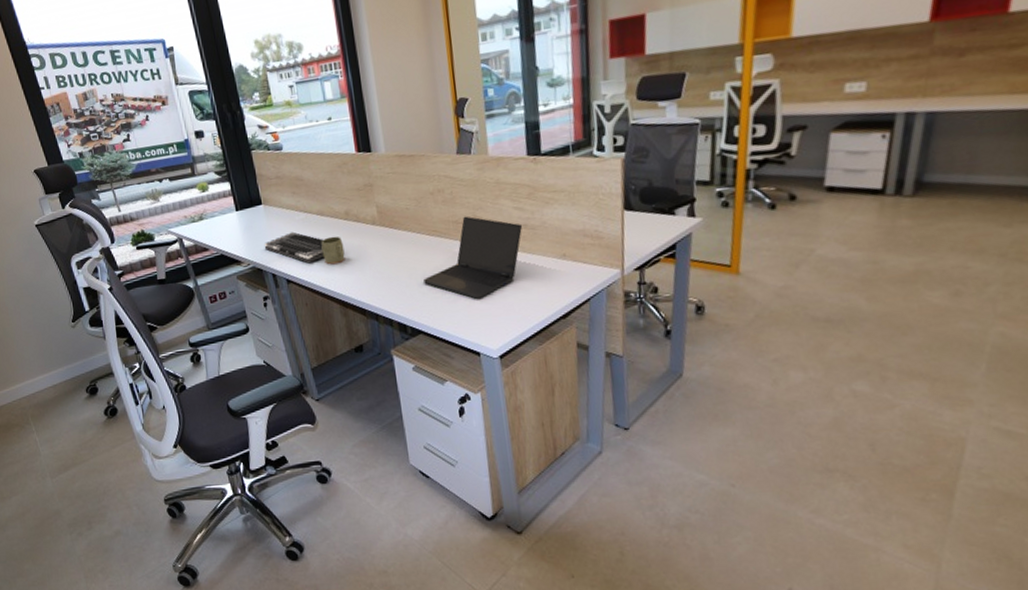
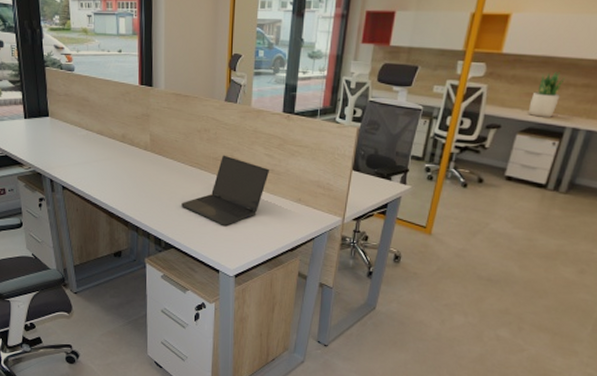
computer keyboard: present [264,231,324,264] -> none [46,145,100,175]
mug: present [321,236,345,265] -> none [97,154,117,179]
planter: none [840,46,883,108] -> present [528,72,565,117]

